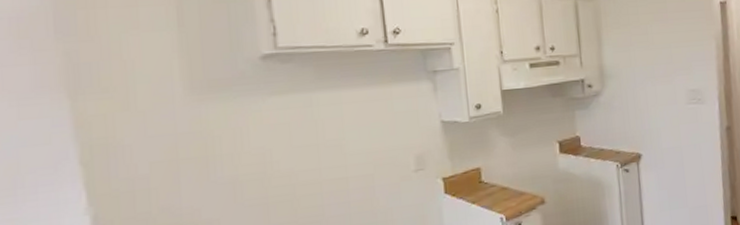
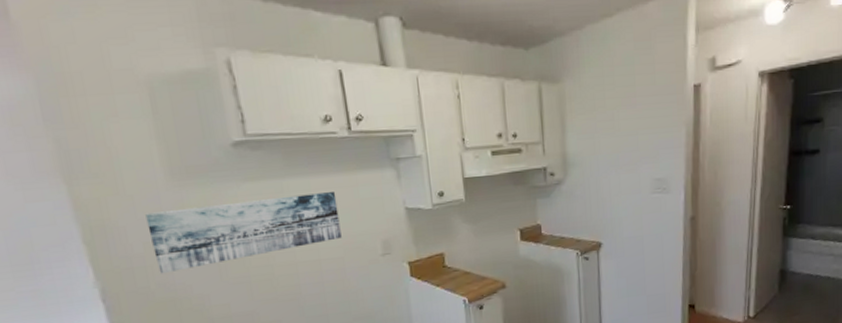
wall art: none [156,104,372,198] -> present [145,191,342,275]

